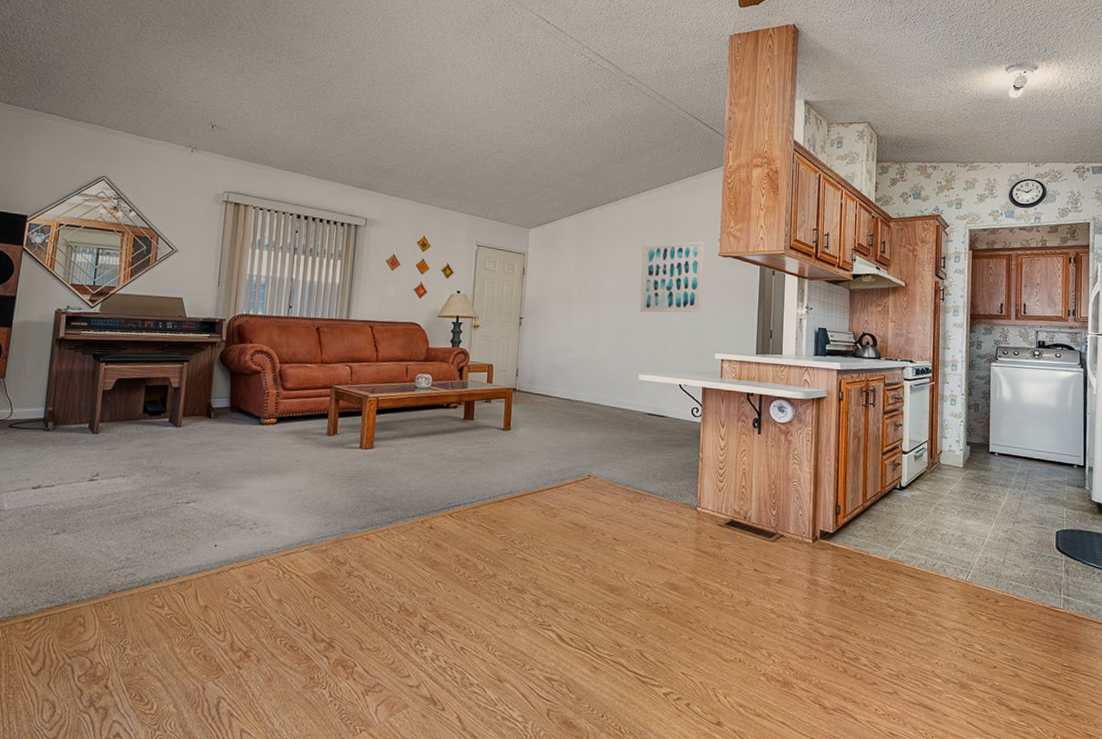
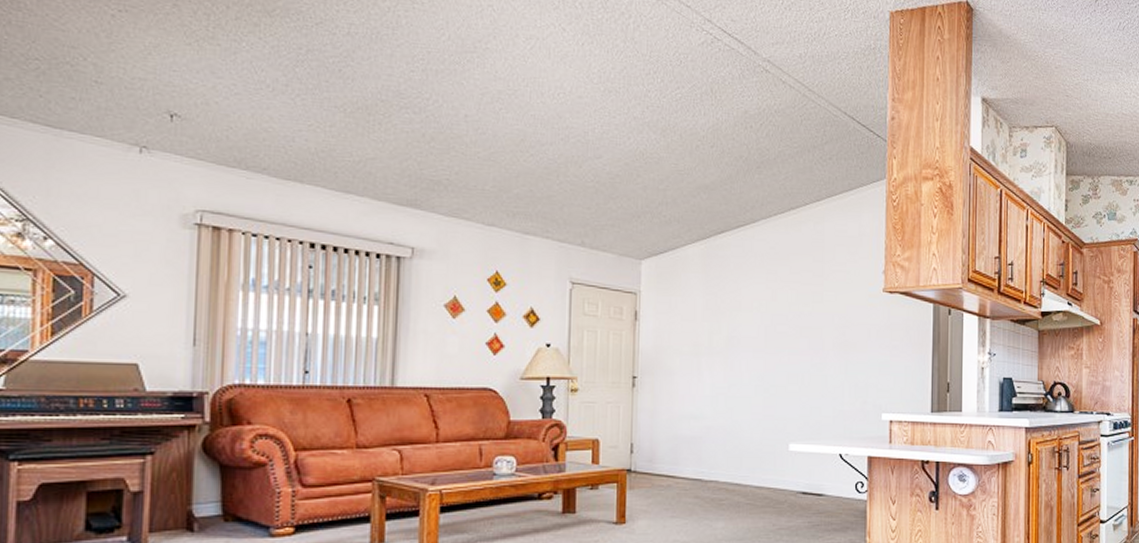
wall art: present [640,241,705,313] -> none [787,273,866,365]

